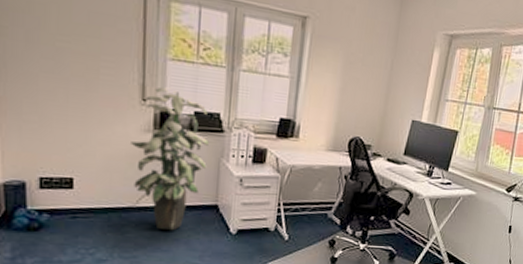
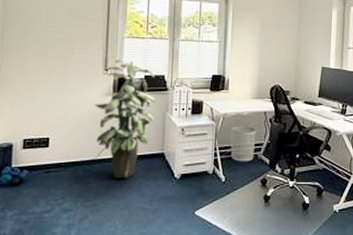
waste bin: none [296,180,328,221] -> present [230,126,256,162]

